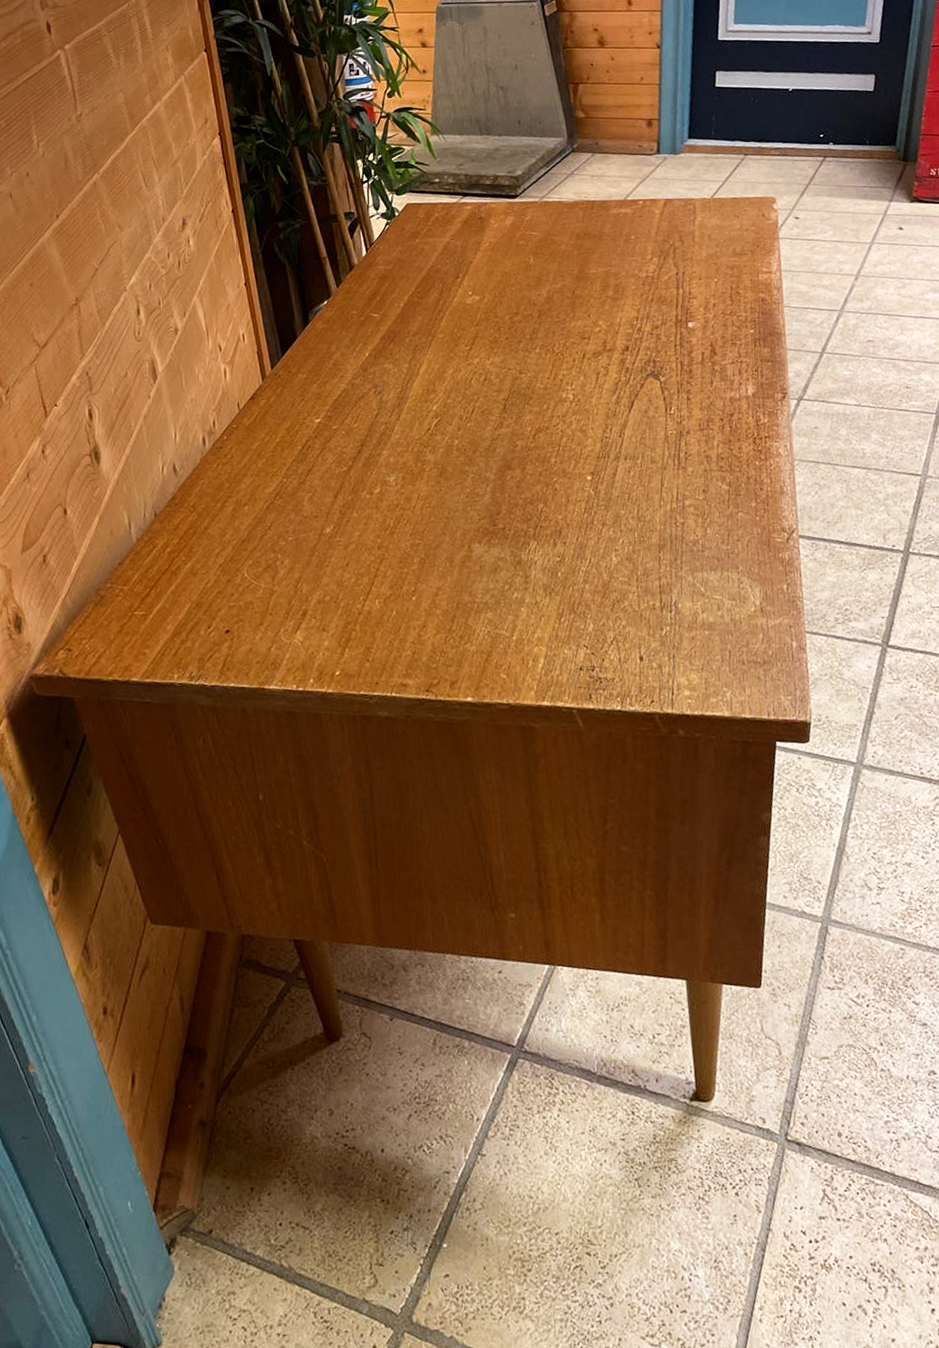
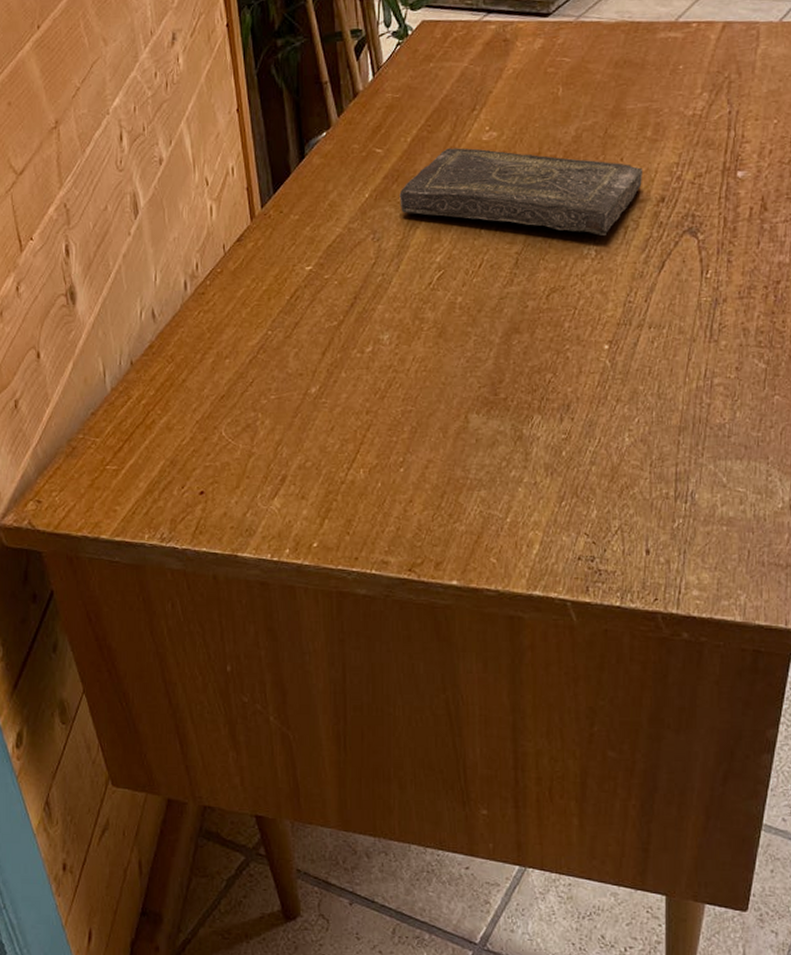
book: none [396,310,609,381] -> present [399,148,643,235]

